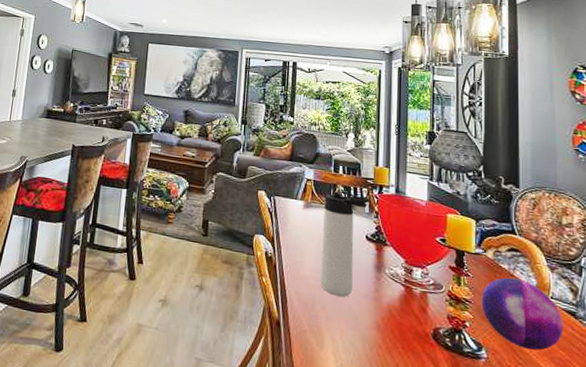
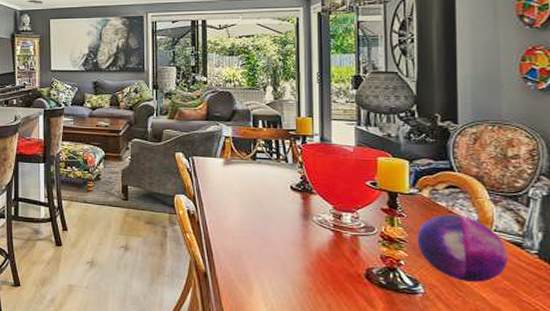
thermos bottle: present [321,191,371,297] -> none [245,146,294,246]

